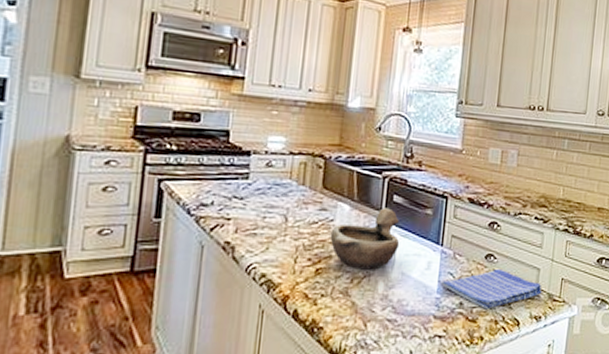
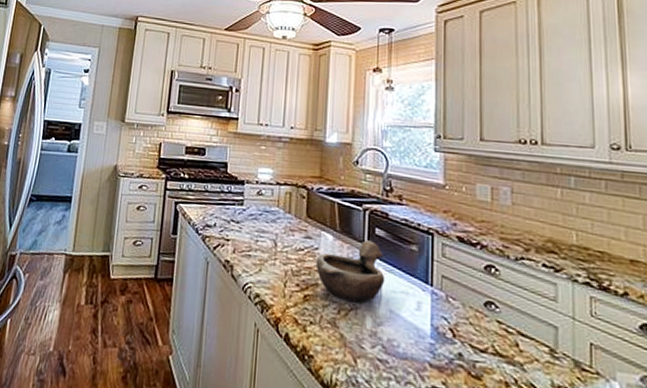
dish towel: present [442,268,542,310] -> none [435,319,564,367]

